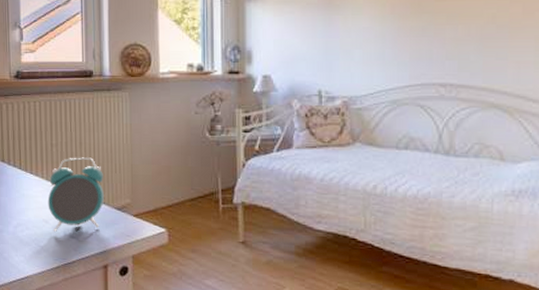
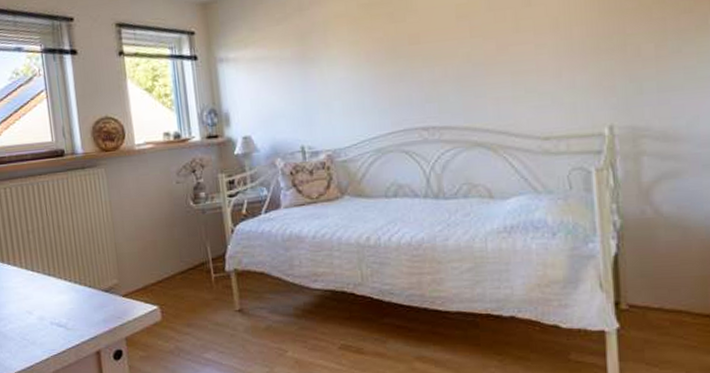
alarm clock: present [47,157,104,233] -> none [29,240,90,323]

